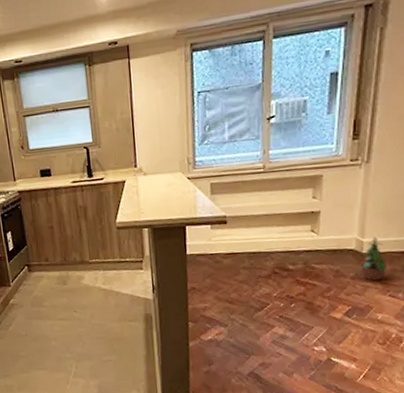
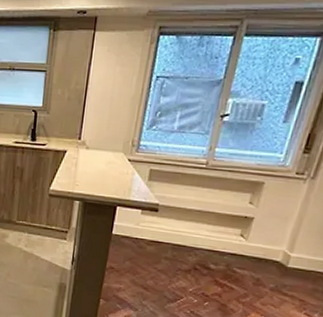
potted plant: present [360,237,386,281] -> none [281,253,310,297]

